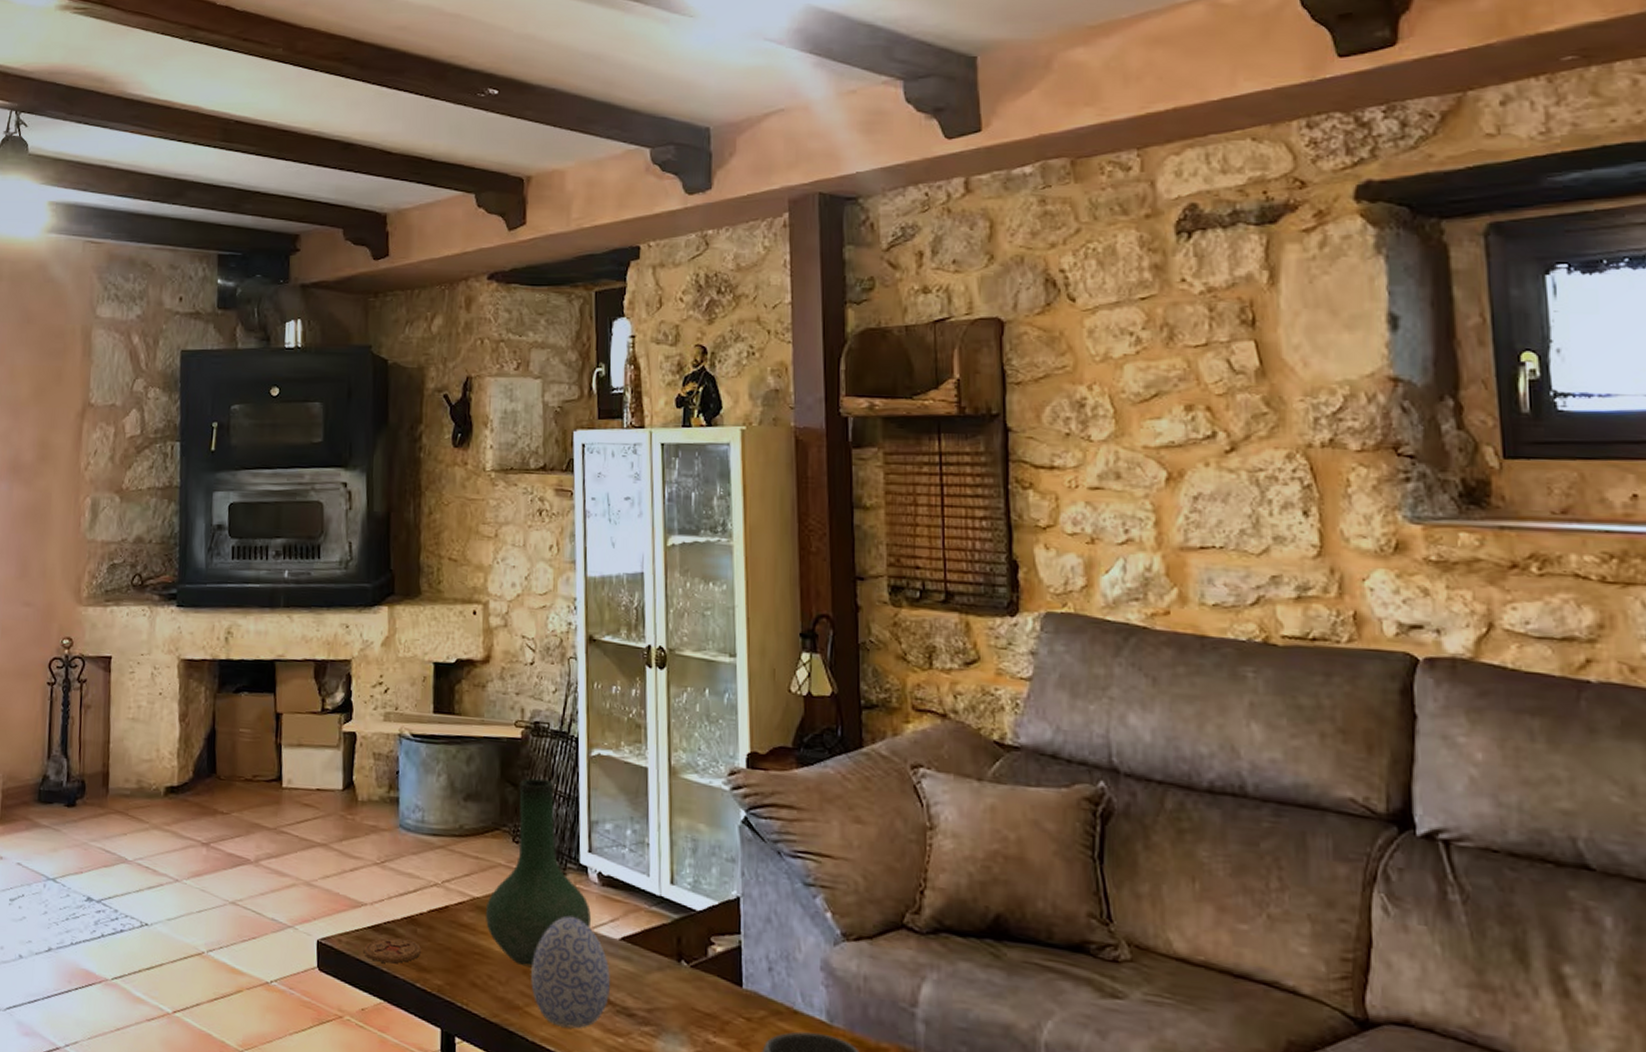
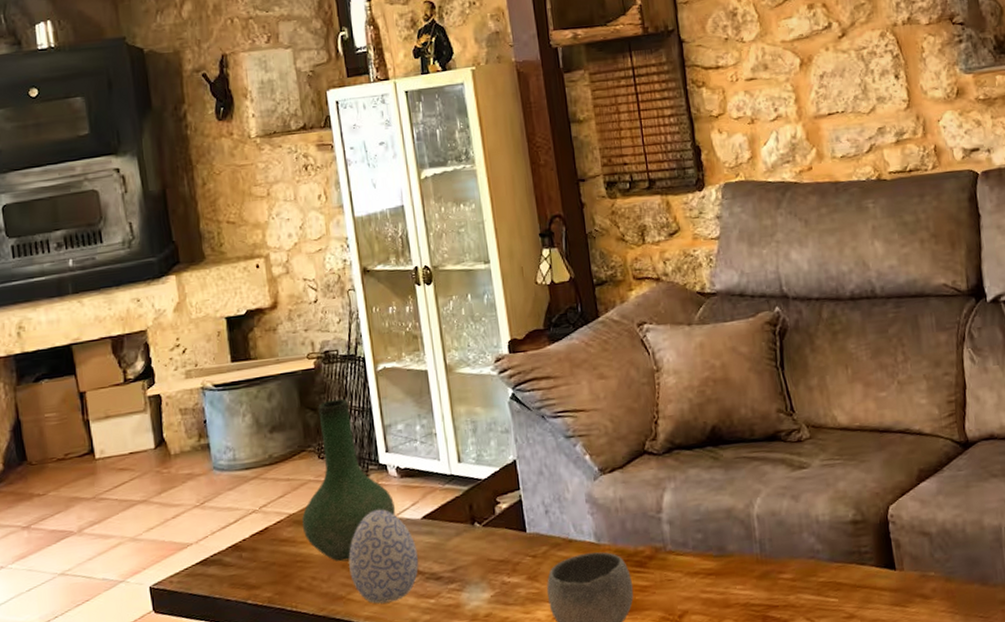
coaster: present [363,937,421,964] -> none [195,564,248,592]

